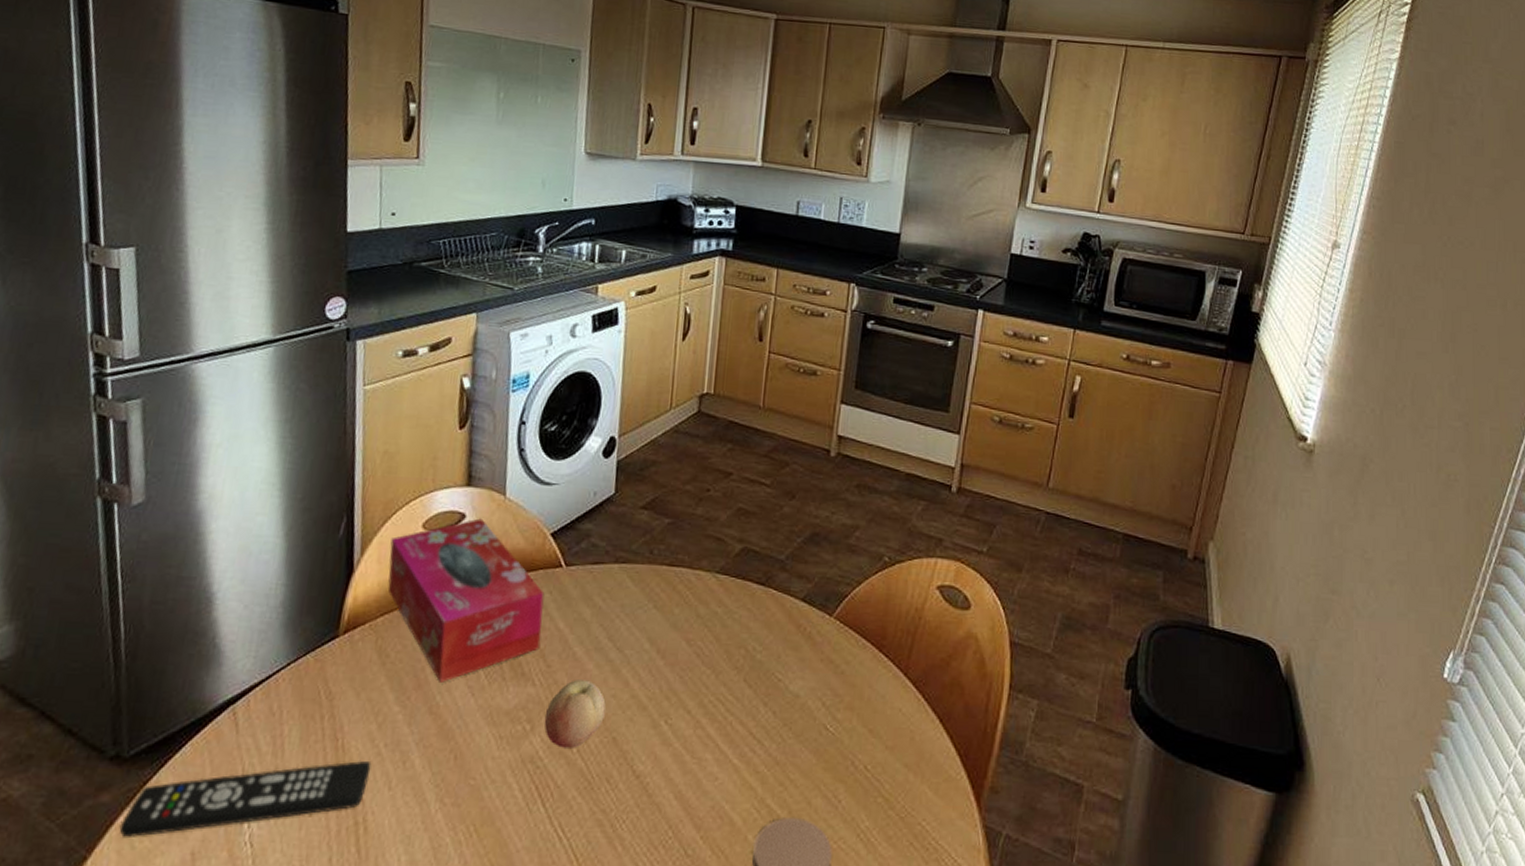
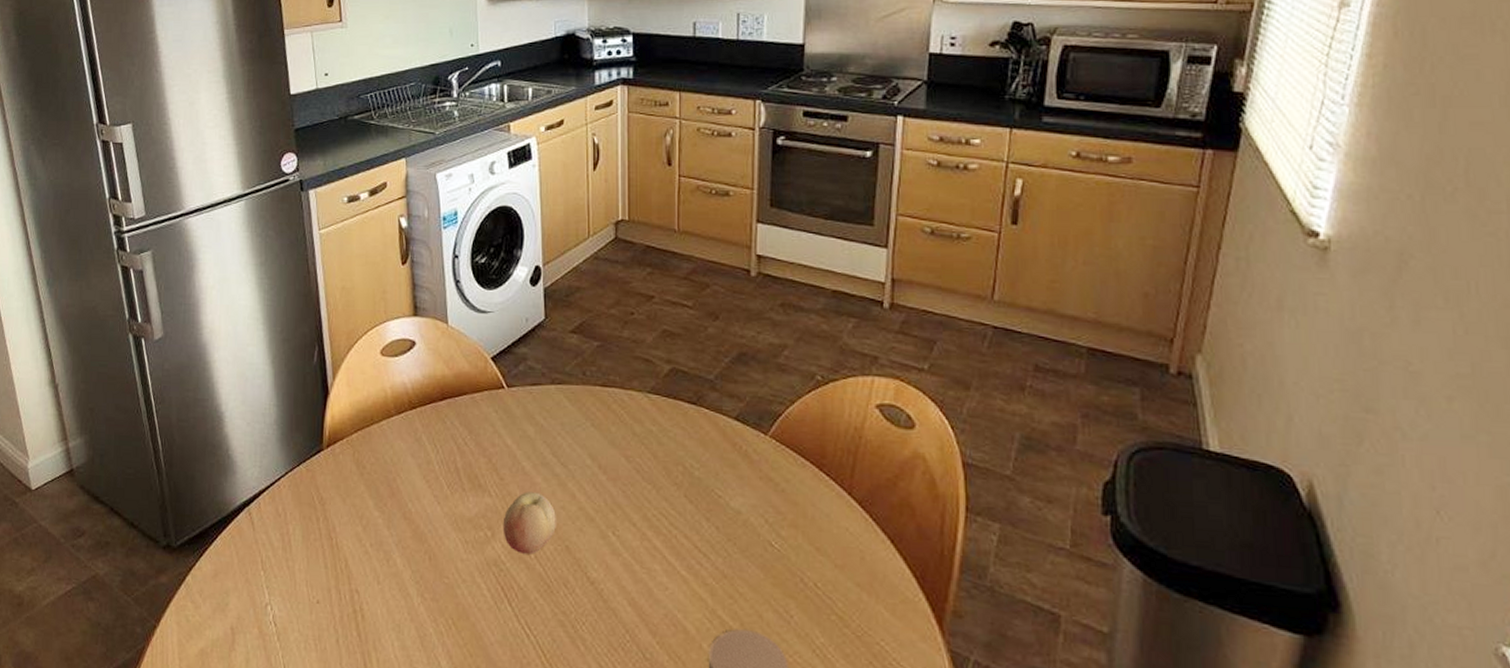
remote control: present [119,761,372,839] -> none [176,558,361,613]
tissue box: present [387,518,545,682] -> none [356,345,492,492]

